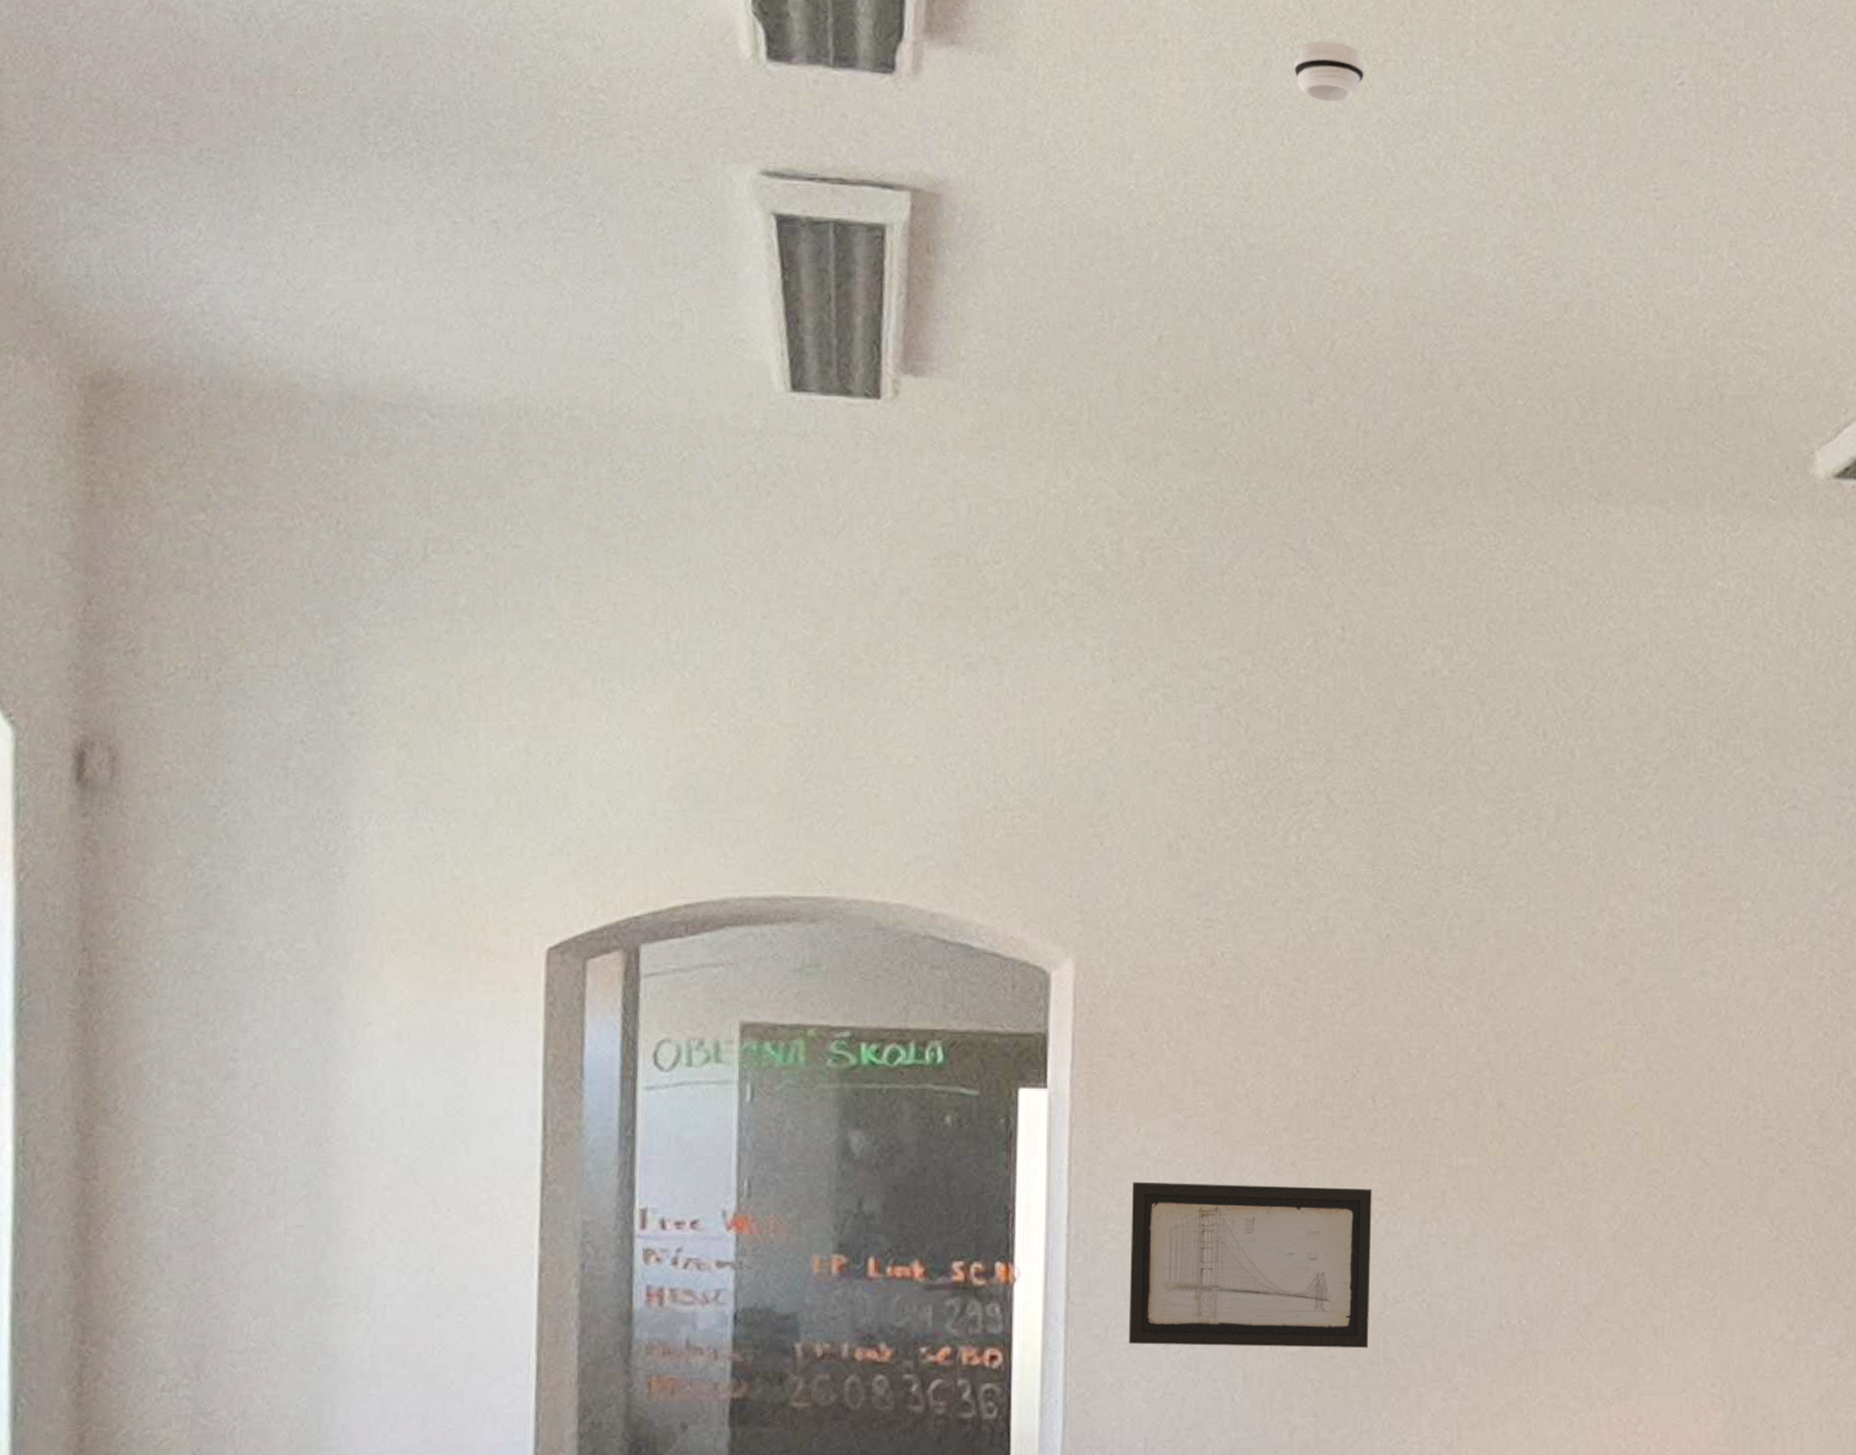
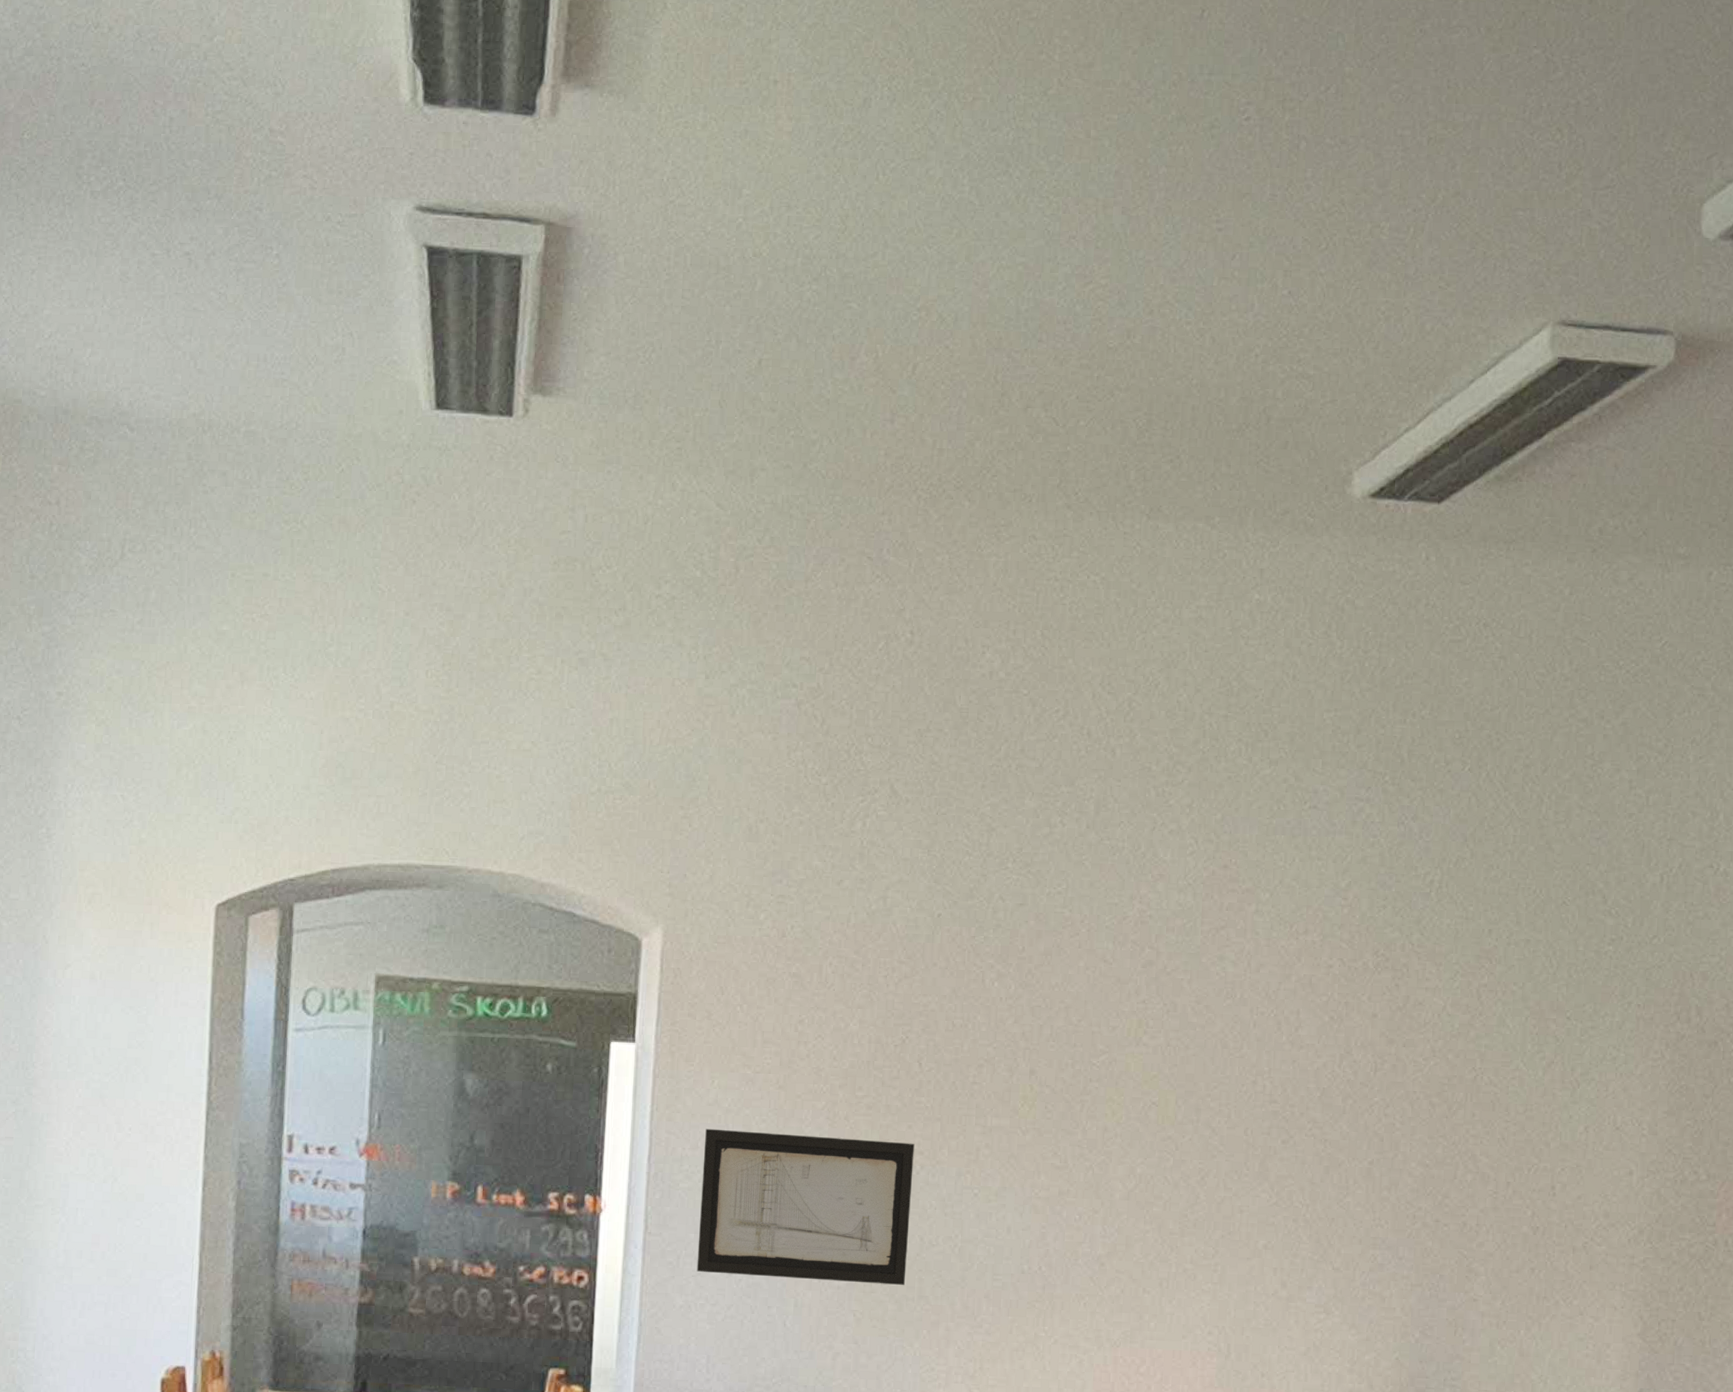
smoke detector: present [1293,41,1365,103] -> none [890,80,955,140]

